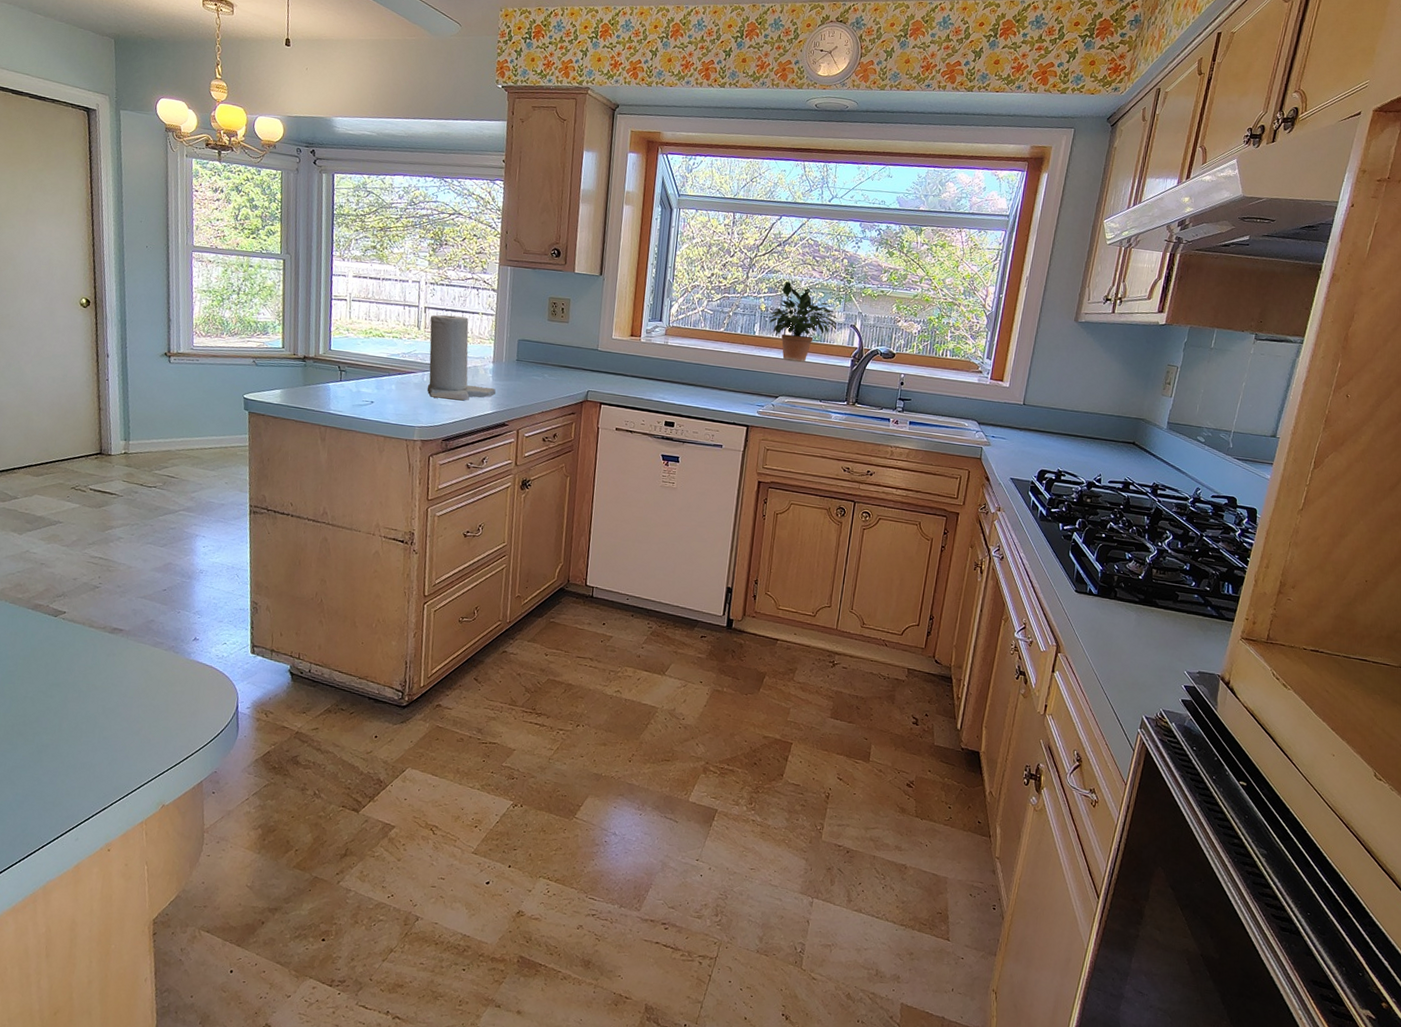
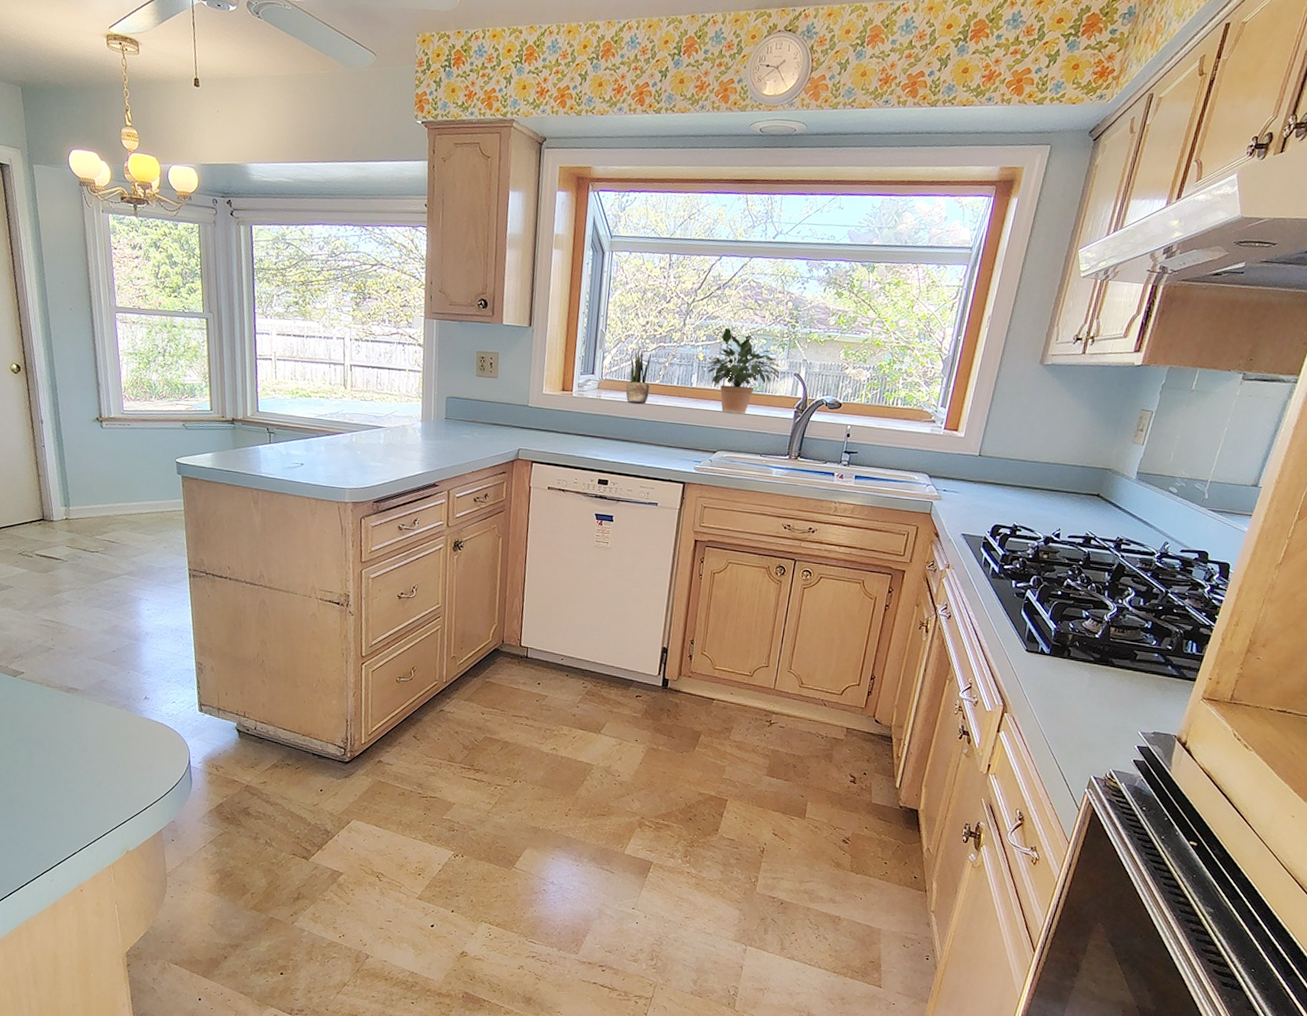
paper towel: present [426,314,496,401] -> none [356,372,425,462]
potted plant: none [691,296,717,351] -> present [625,346,653,405]

